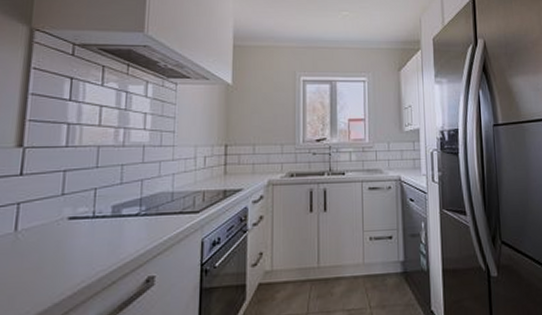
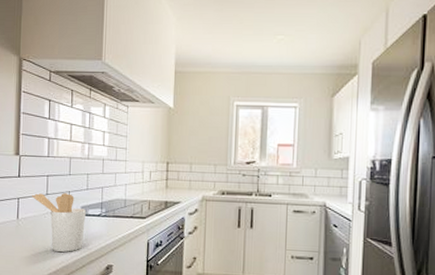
utensil holder: none [38,191,120,269] -> present [31,193,87,252]

